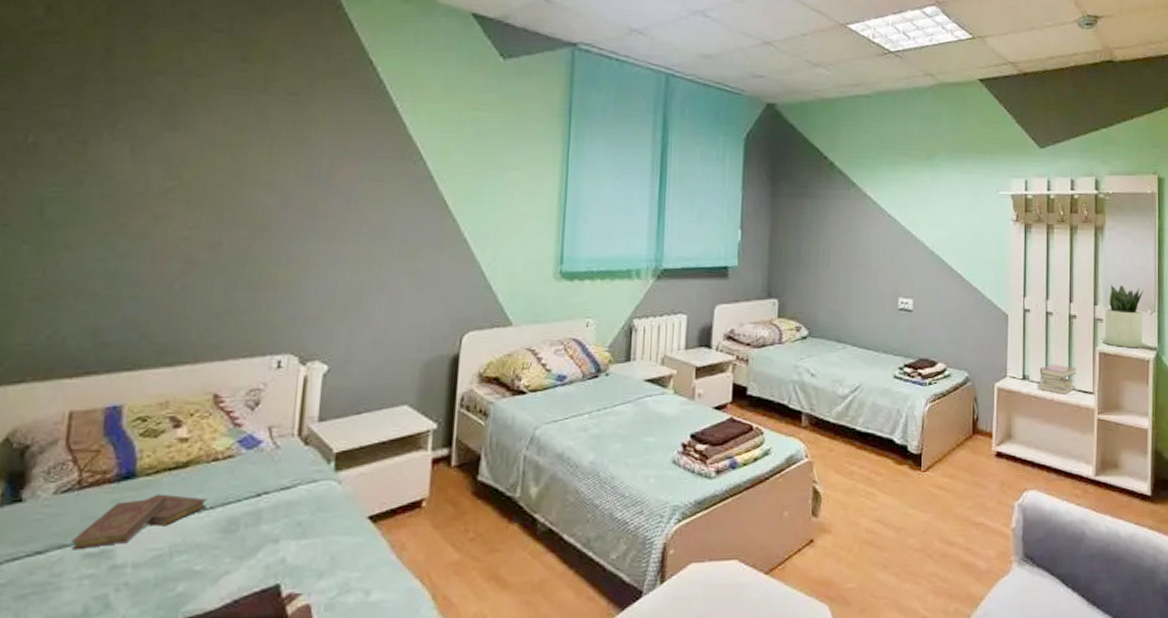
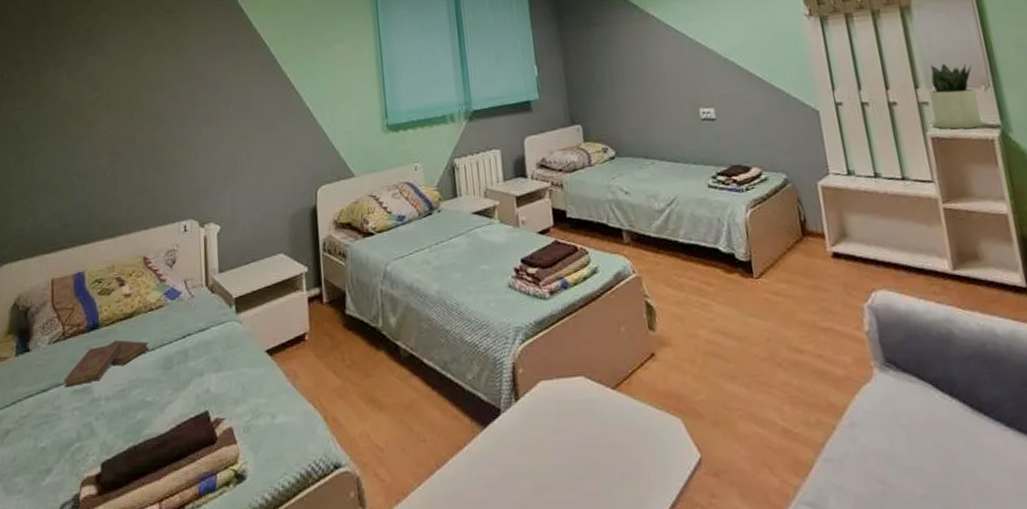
books: present [1037,364,1076,394] -> none [865,155,910,186]

